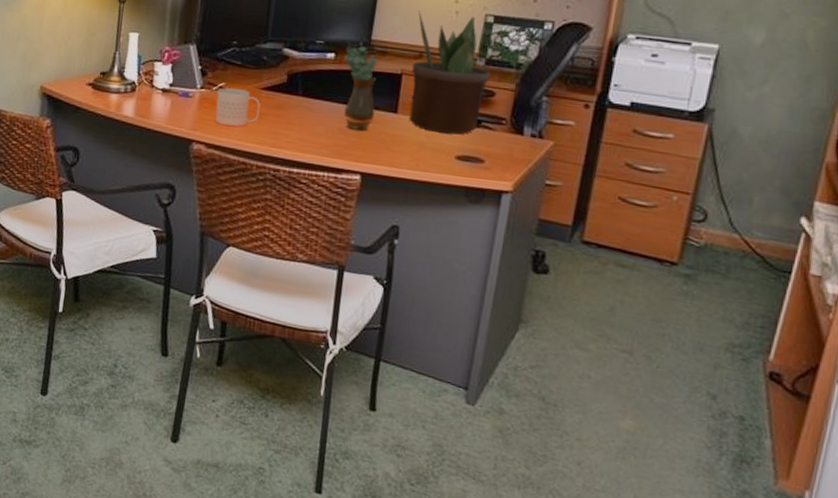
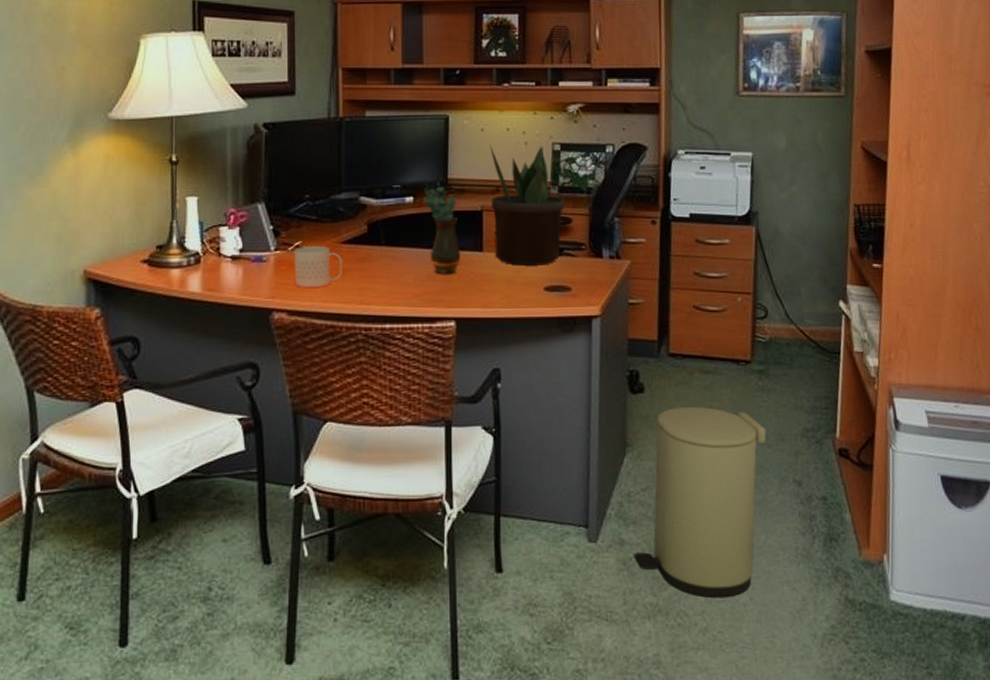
pedal bin: none [511,294,683,490] -> present [633,406,767,598]

